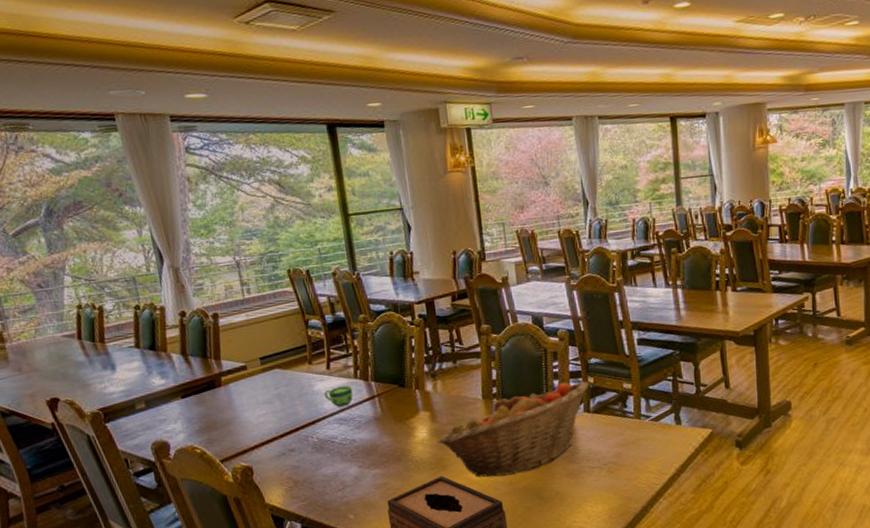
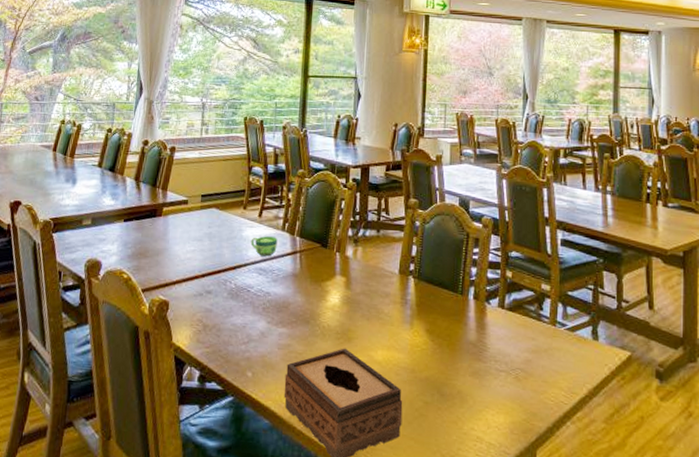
fruit basket: present [438,381,589,477] -> none [348,271,507,362]

